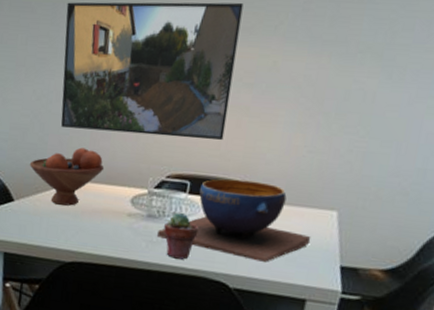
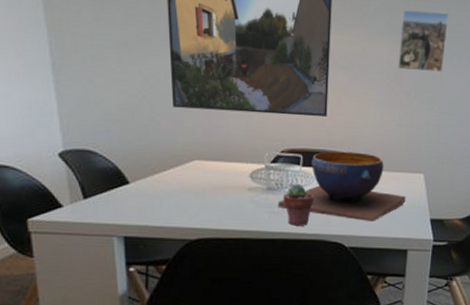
fruit bowl: present [29,147,105,206] -> none [142,127,221,185]
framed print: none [316,14,394,88] -> present [397,9,449,72]

